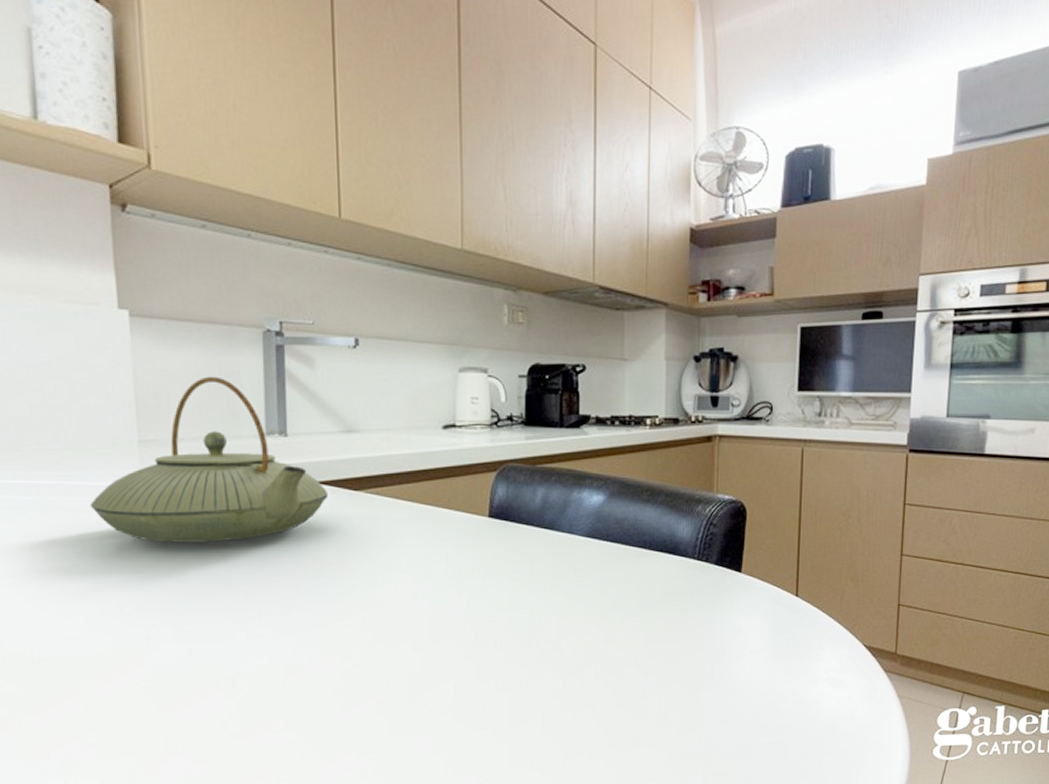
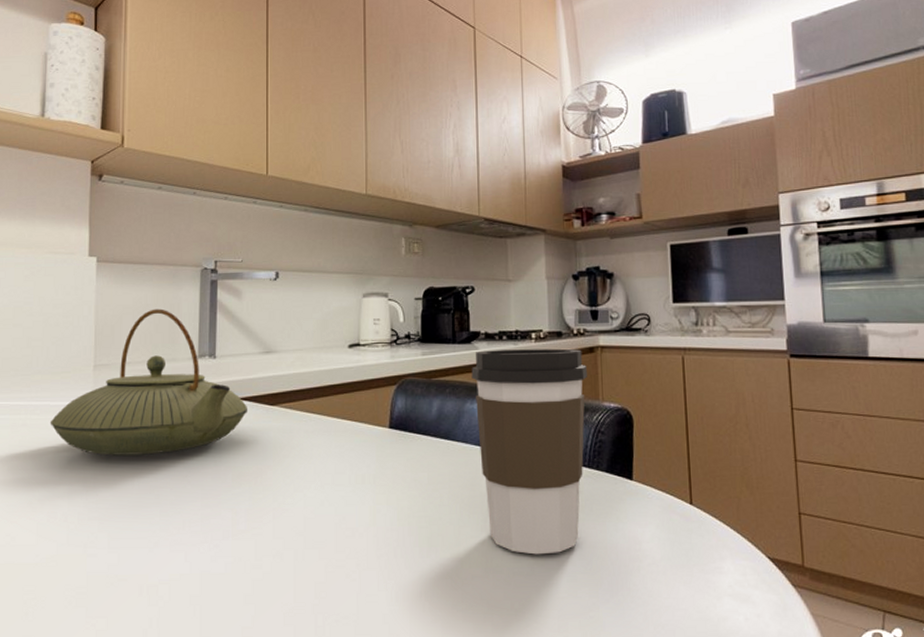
coffee cup: none [579,436,704,645] -> present [471,348,588,555]

